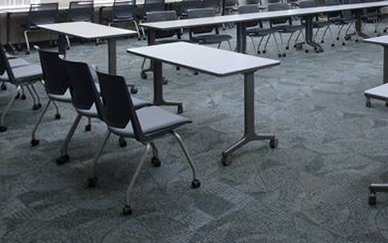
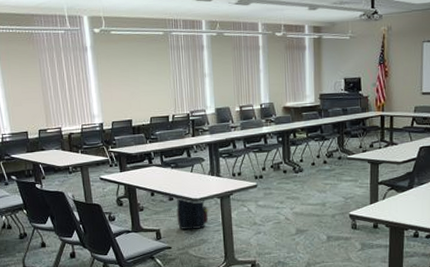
satchel: none [200,71,232,104] -> present [176,196,209,230]

